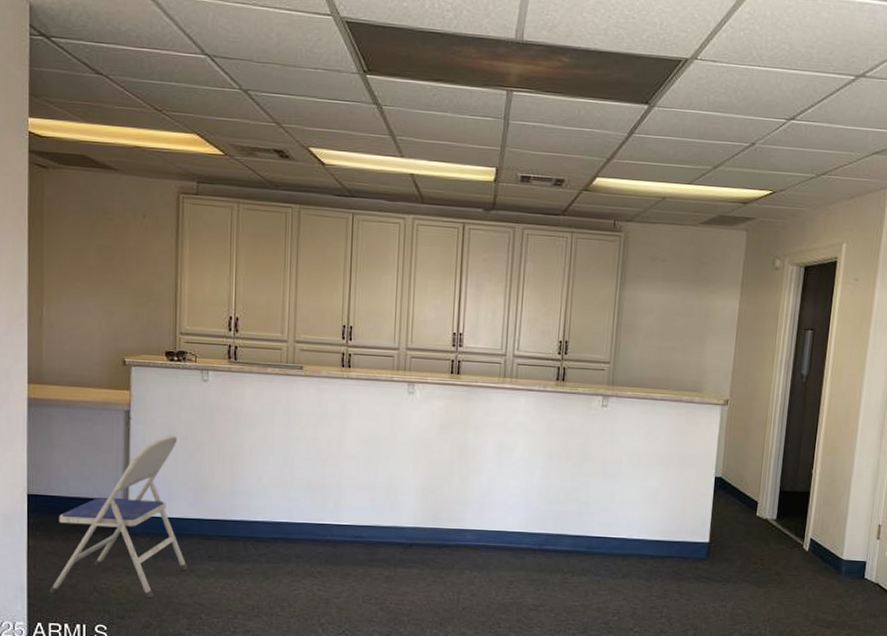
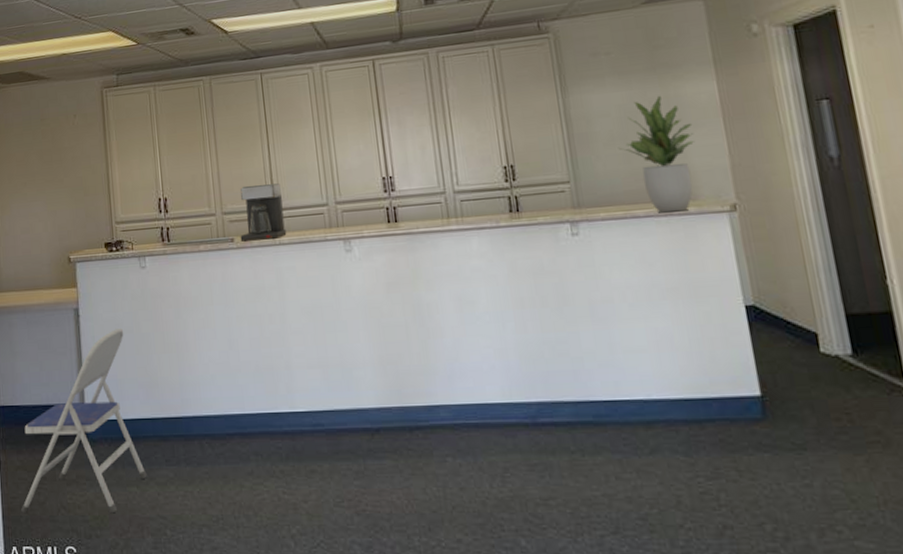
coffee maker: none [309,320,356,374] -> present [240,183,287,243]
potted plant: none [653,303,714,400] -> present [618,95,694,213]

